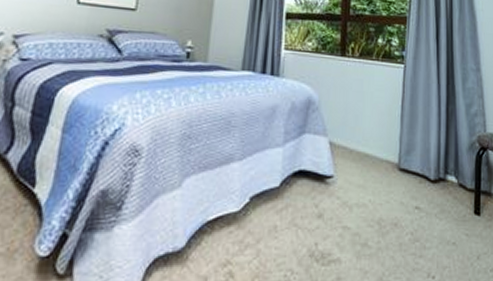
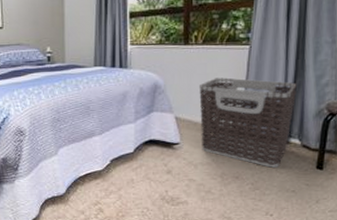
clothes hamper: none [355,97,449,212] -> present [198,77,297,168]

